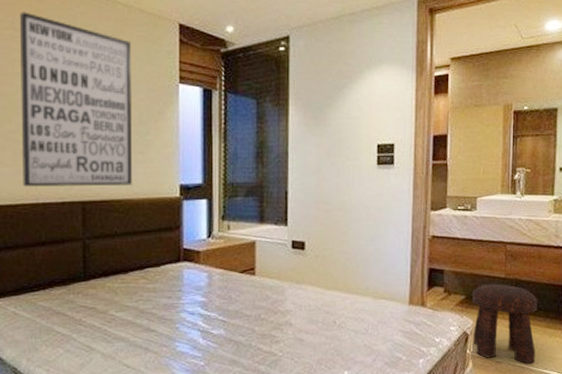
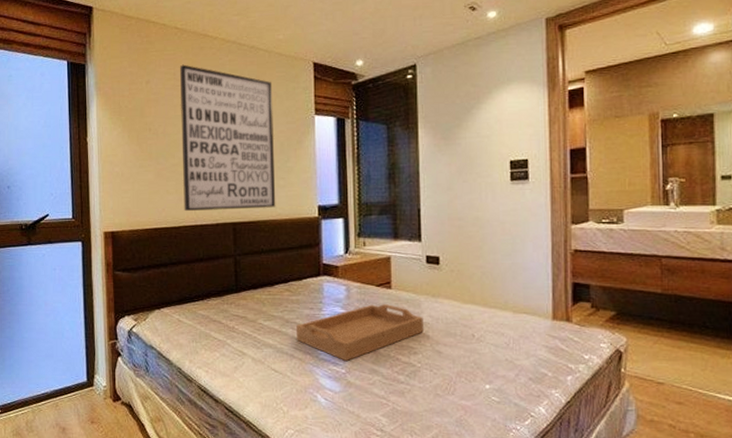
serving tray: none [152,292,286,354] -> present [296,304,423,362]
stool: present [472,284,538,365] -> none [624,300,705,387]

